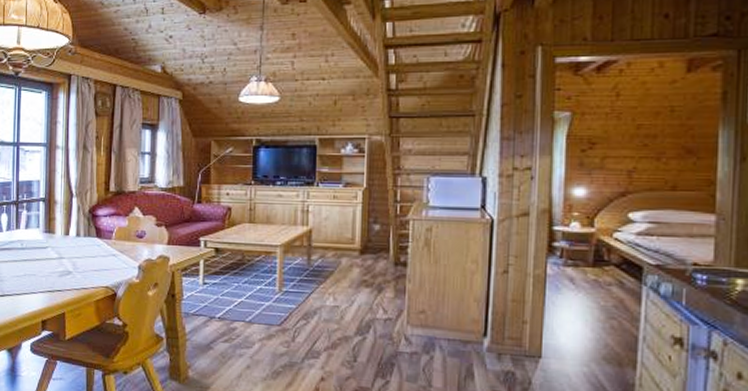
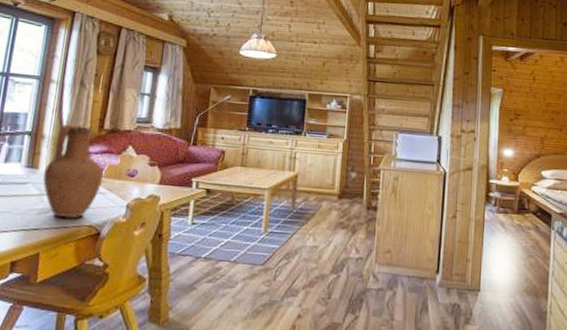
vase: none [60,188,114,280] -> present [43,123,104,219]

